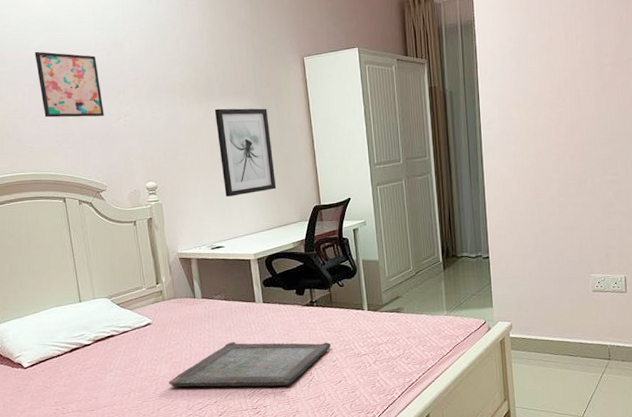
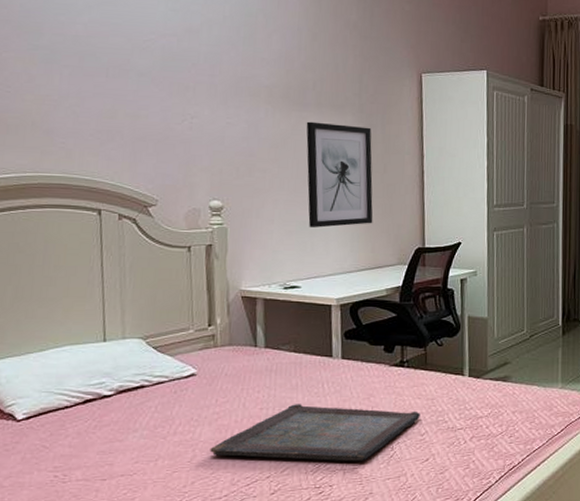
wall art: present [35,51,104,118] -> none [82,26,166,116]

